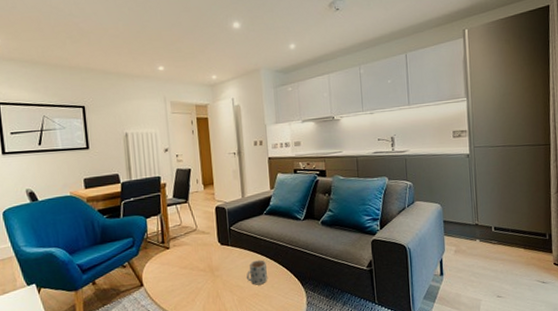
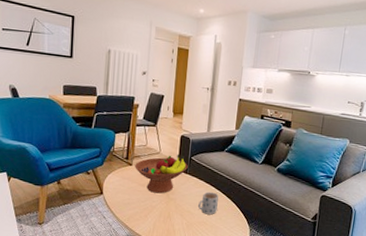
fruit bowl: none [172,227,229,274] -> present [135,154,188,194]

